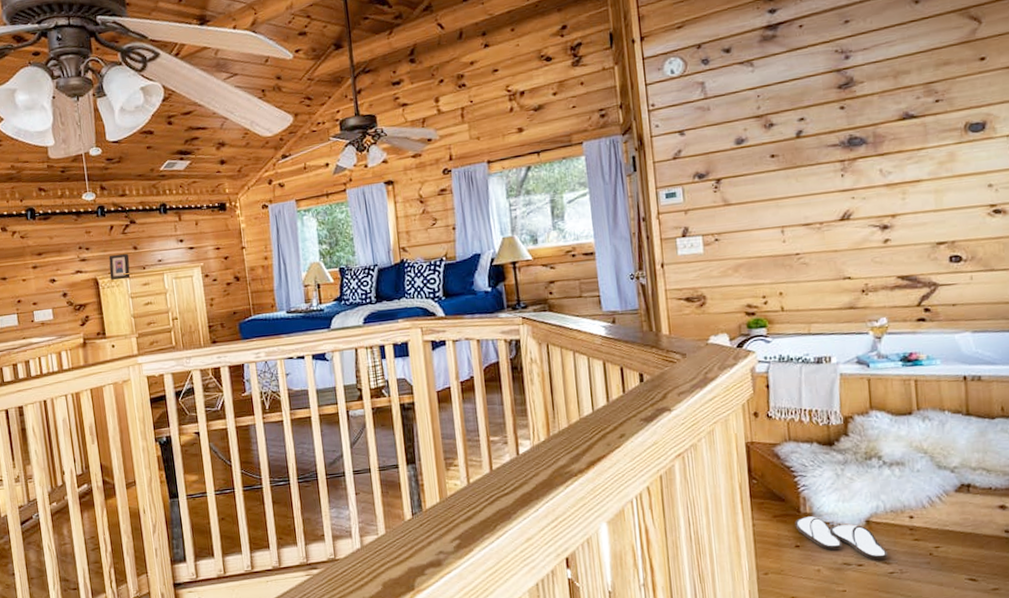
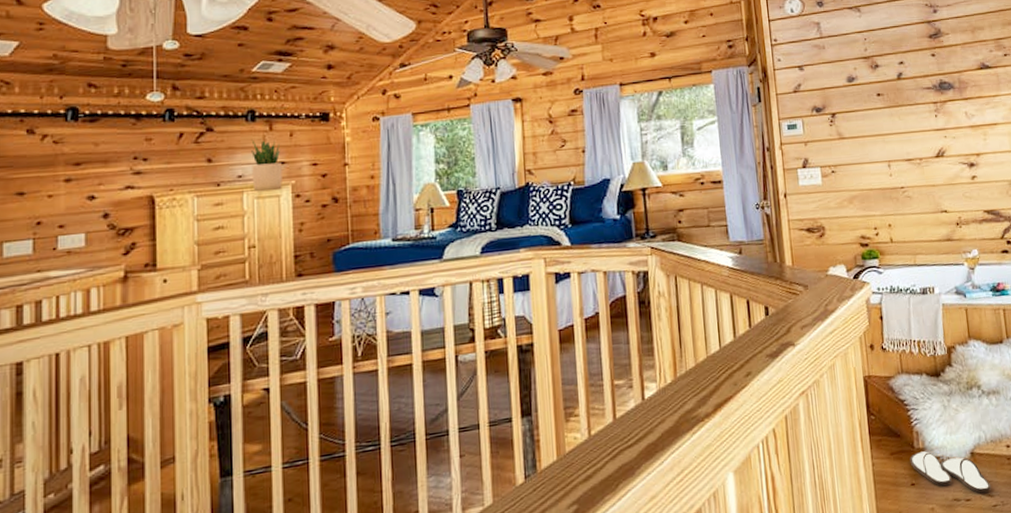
picture frame: present [108,253,131,281] -> none [171,166,200,199]
planter: none [165,228,194,274] -> present [251,139,282,192]

